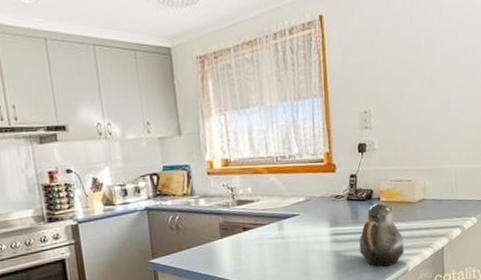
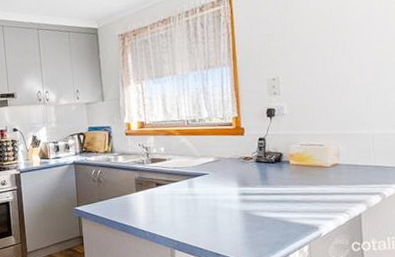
teapot: present [359,195,404,267] -> none [268,158,317,229]

